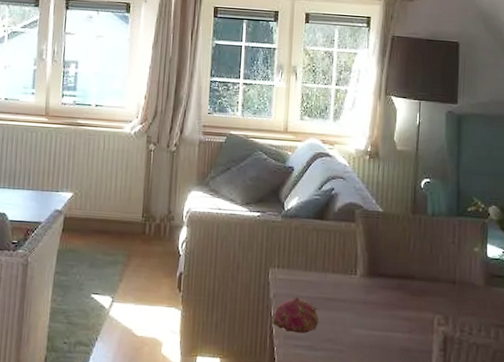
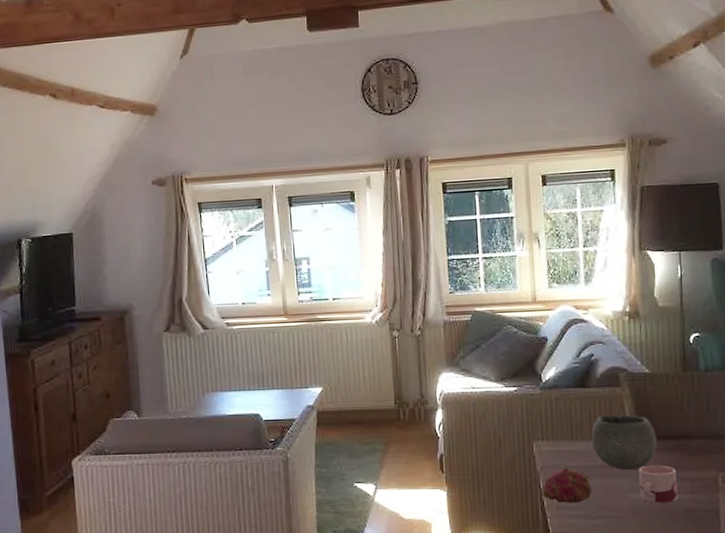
bowl: none [323,249,383,305] -> present [591,415,657,470]
mug: none [363,301,398,341] -> present [639,465,678,503]

